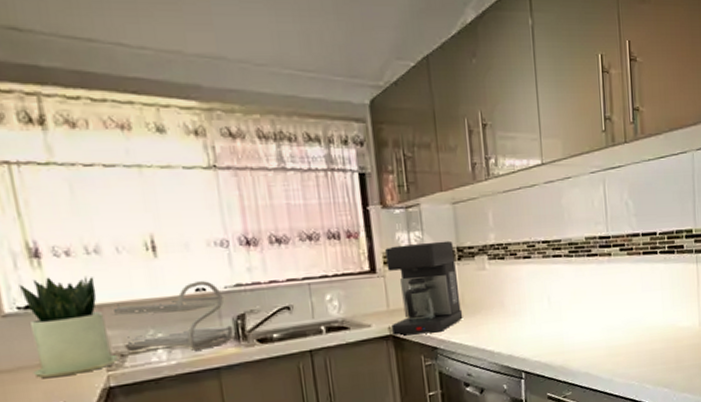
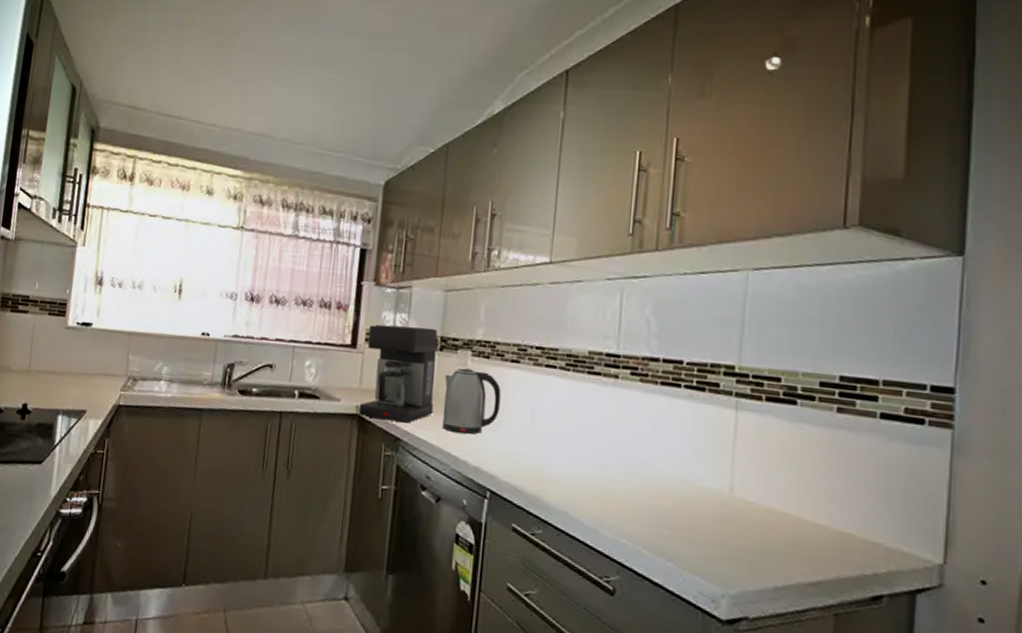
planter: present [18,276,120,379] -> none [72,302,133,388]
dish rack: present [110,281,234,352] -> none [136,326,223,389]
kettle: none [467,271,521,331] -> present [442,368,501,434]

